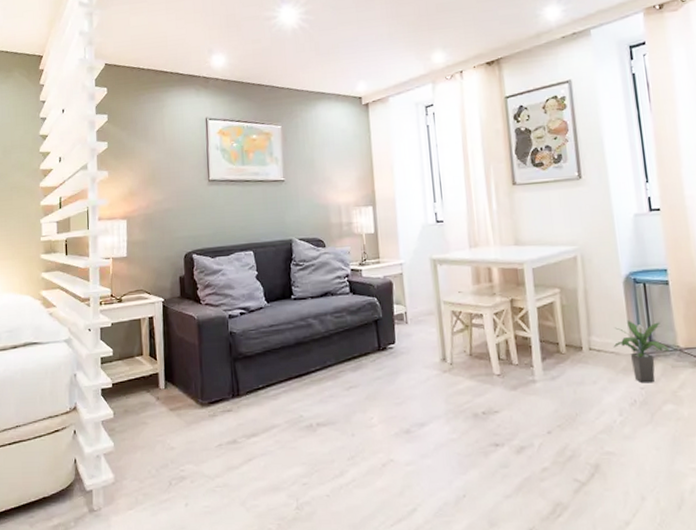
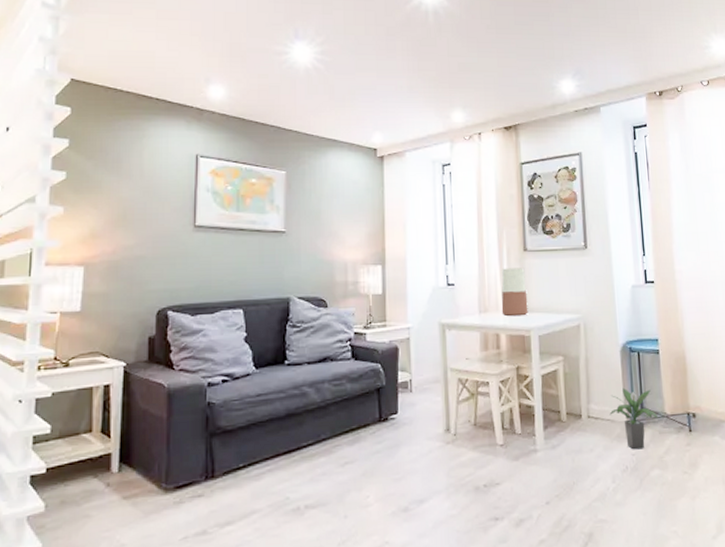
vase: none [490,201,520,250] -> present [501,267,528,316]

